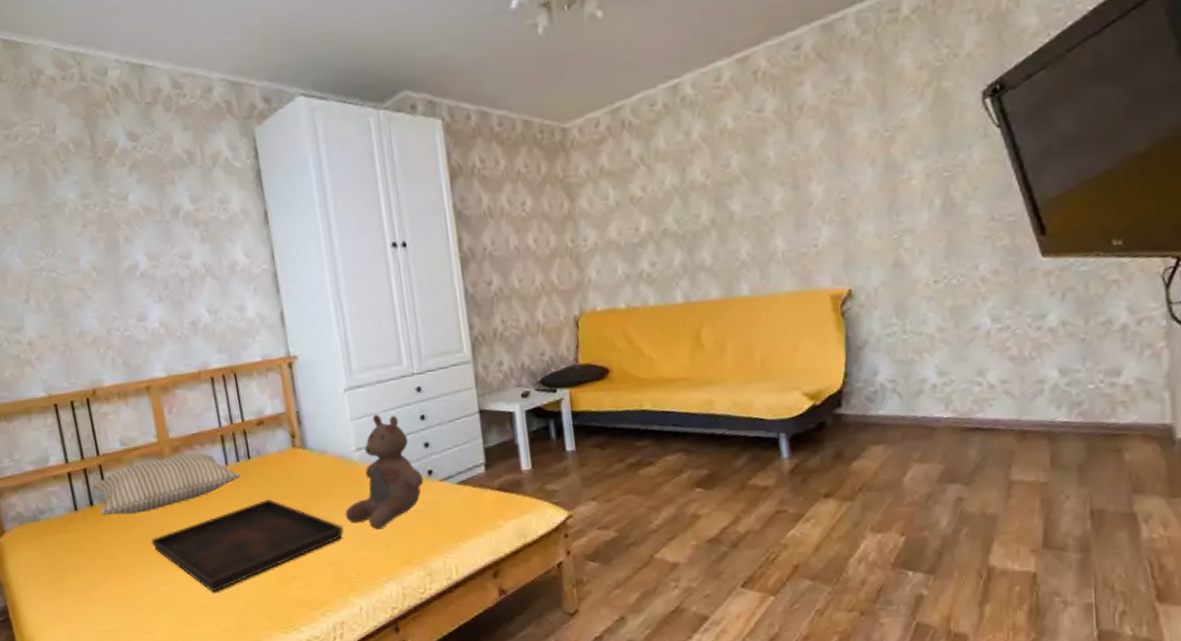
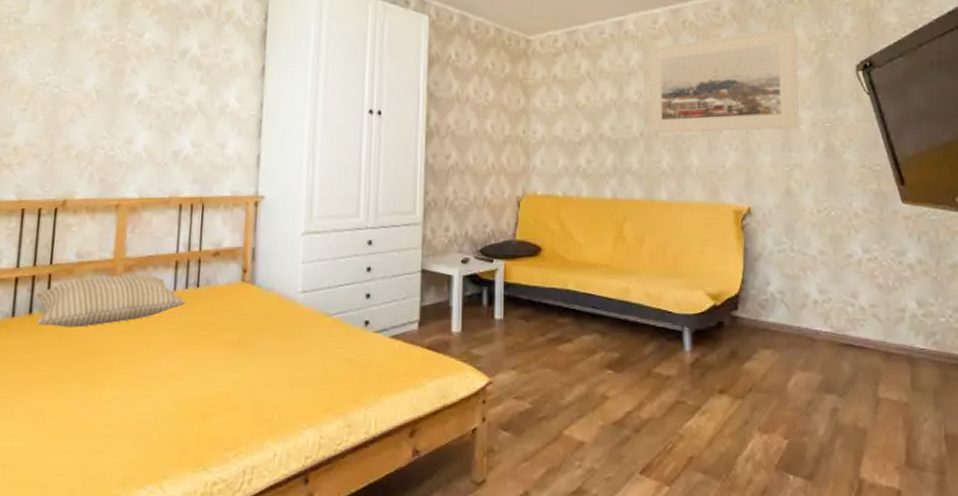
serving tray: present [151,499,344,593] -> none [80,330,274,420]
bear: present [345,414,424,530] -> none [278,260,360,374]
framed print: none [713,54,909,219] -> present [649,27,799,133]

